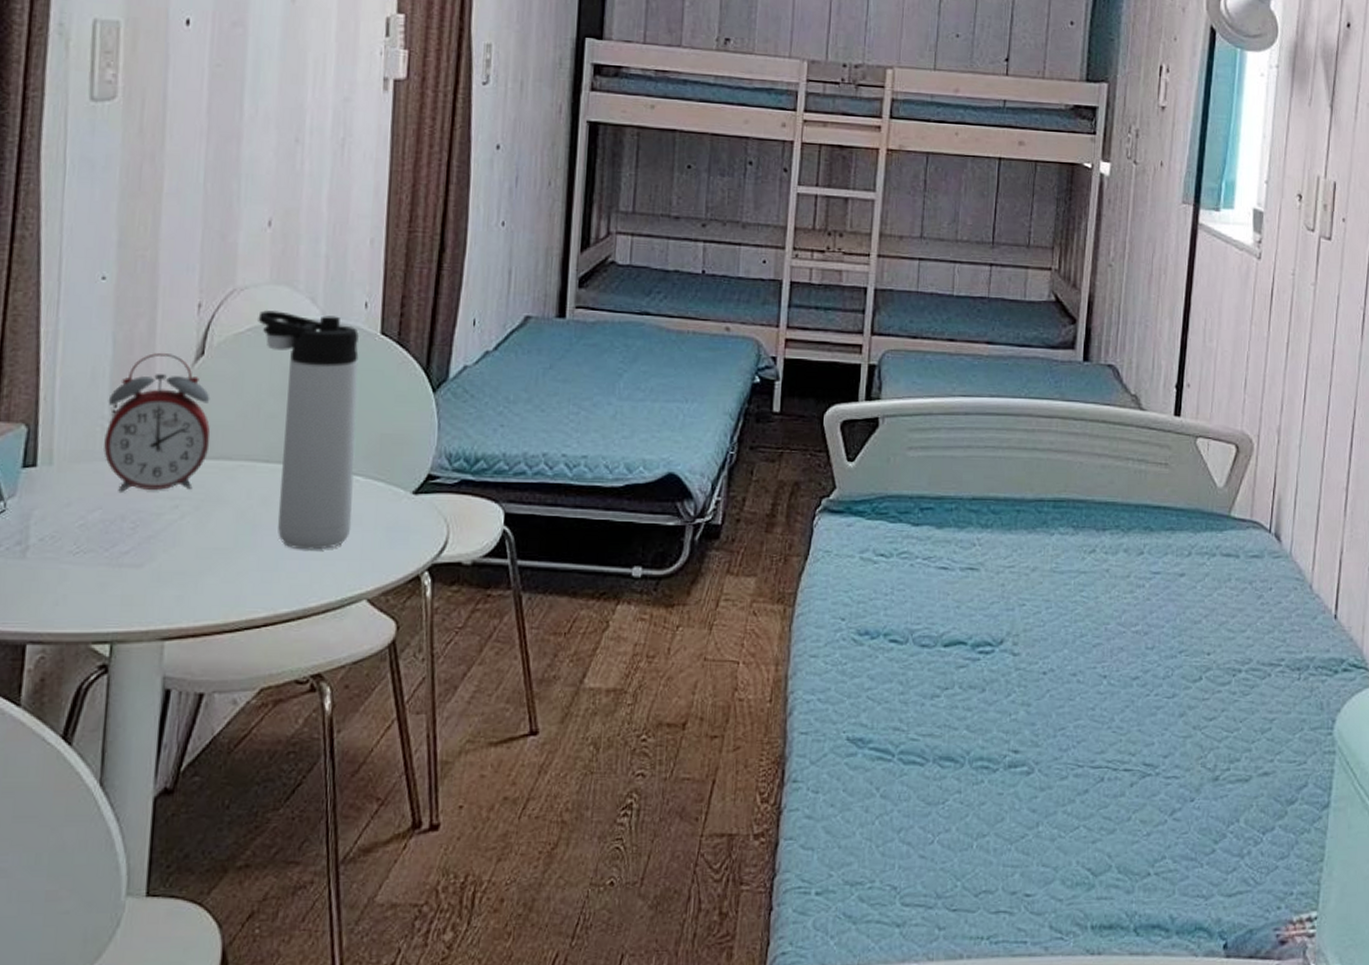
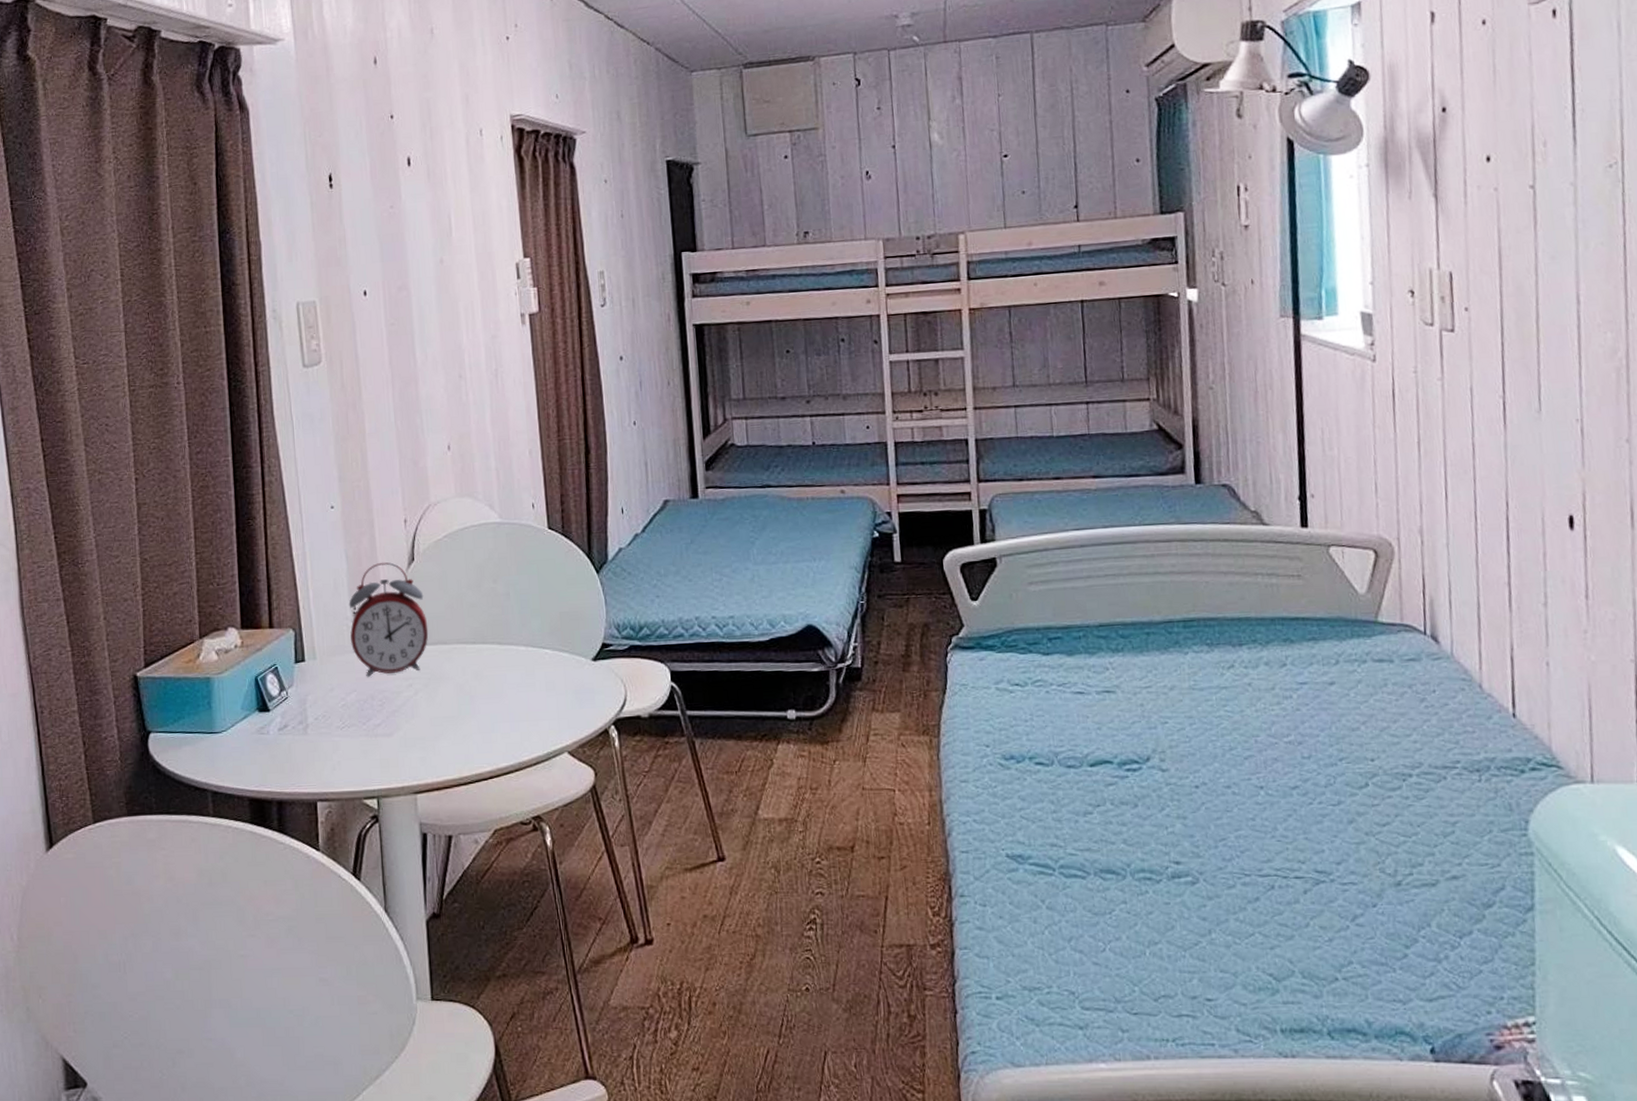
thermos bottle: present [258,310,360,550] -> none [450,518,547,714]

